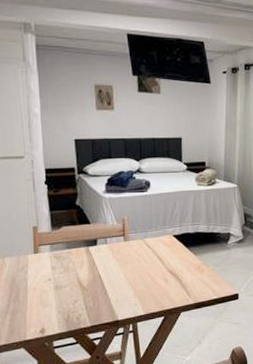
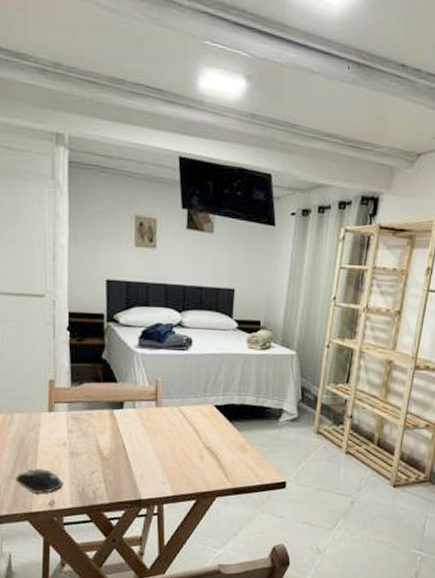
computer mouse: none [10,302,51,324] -> present [16,469,63,493]

